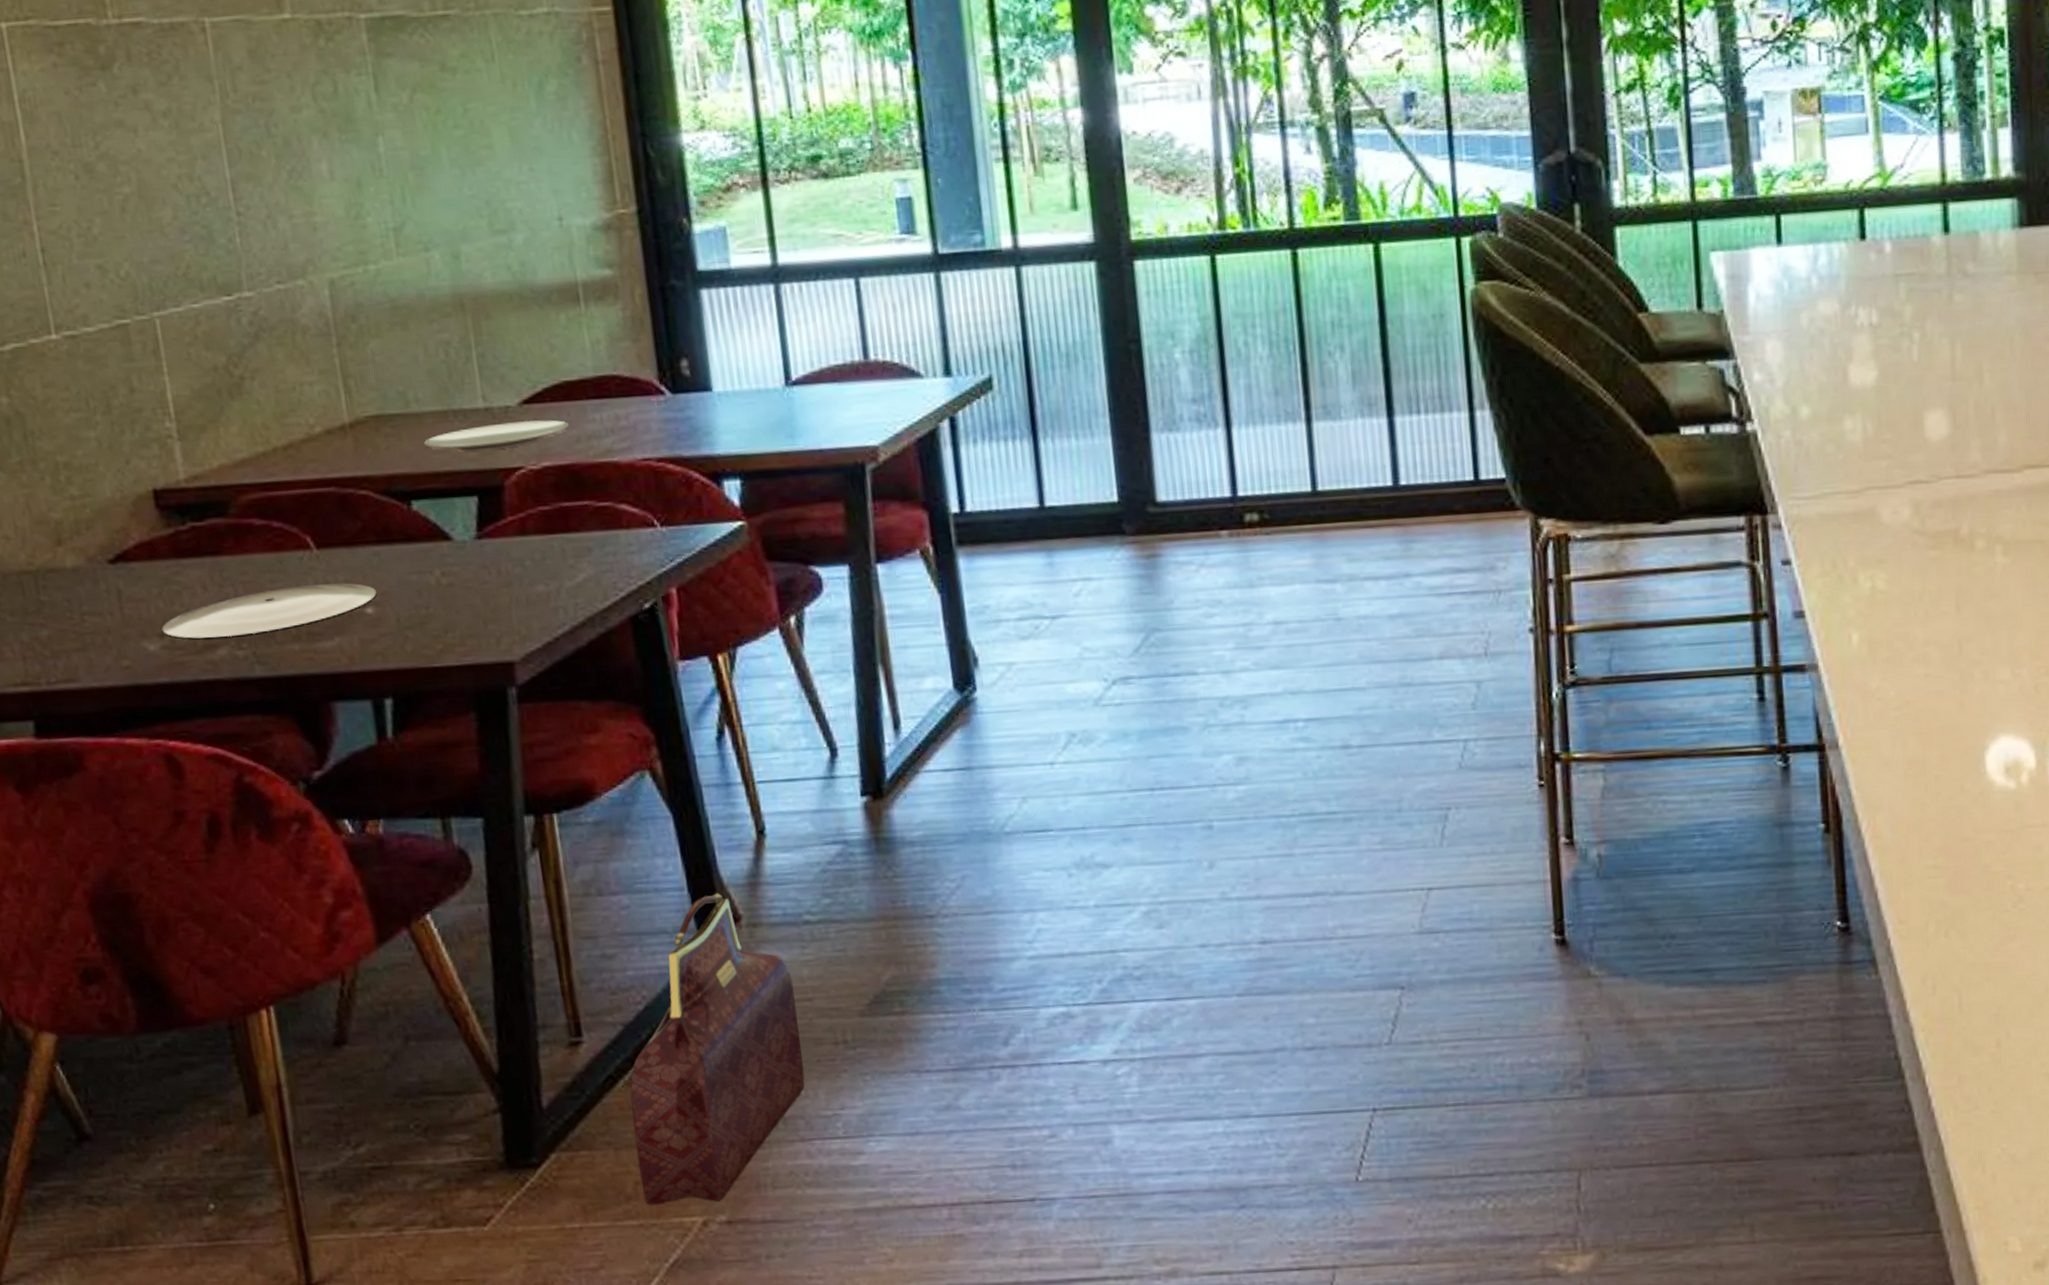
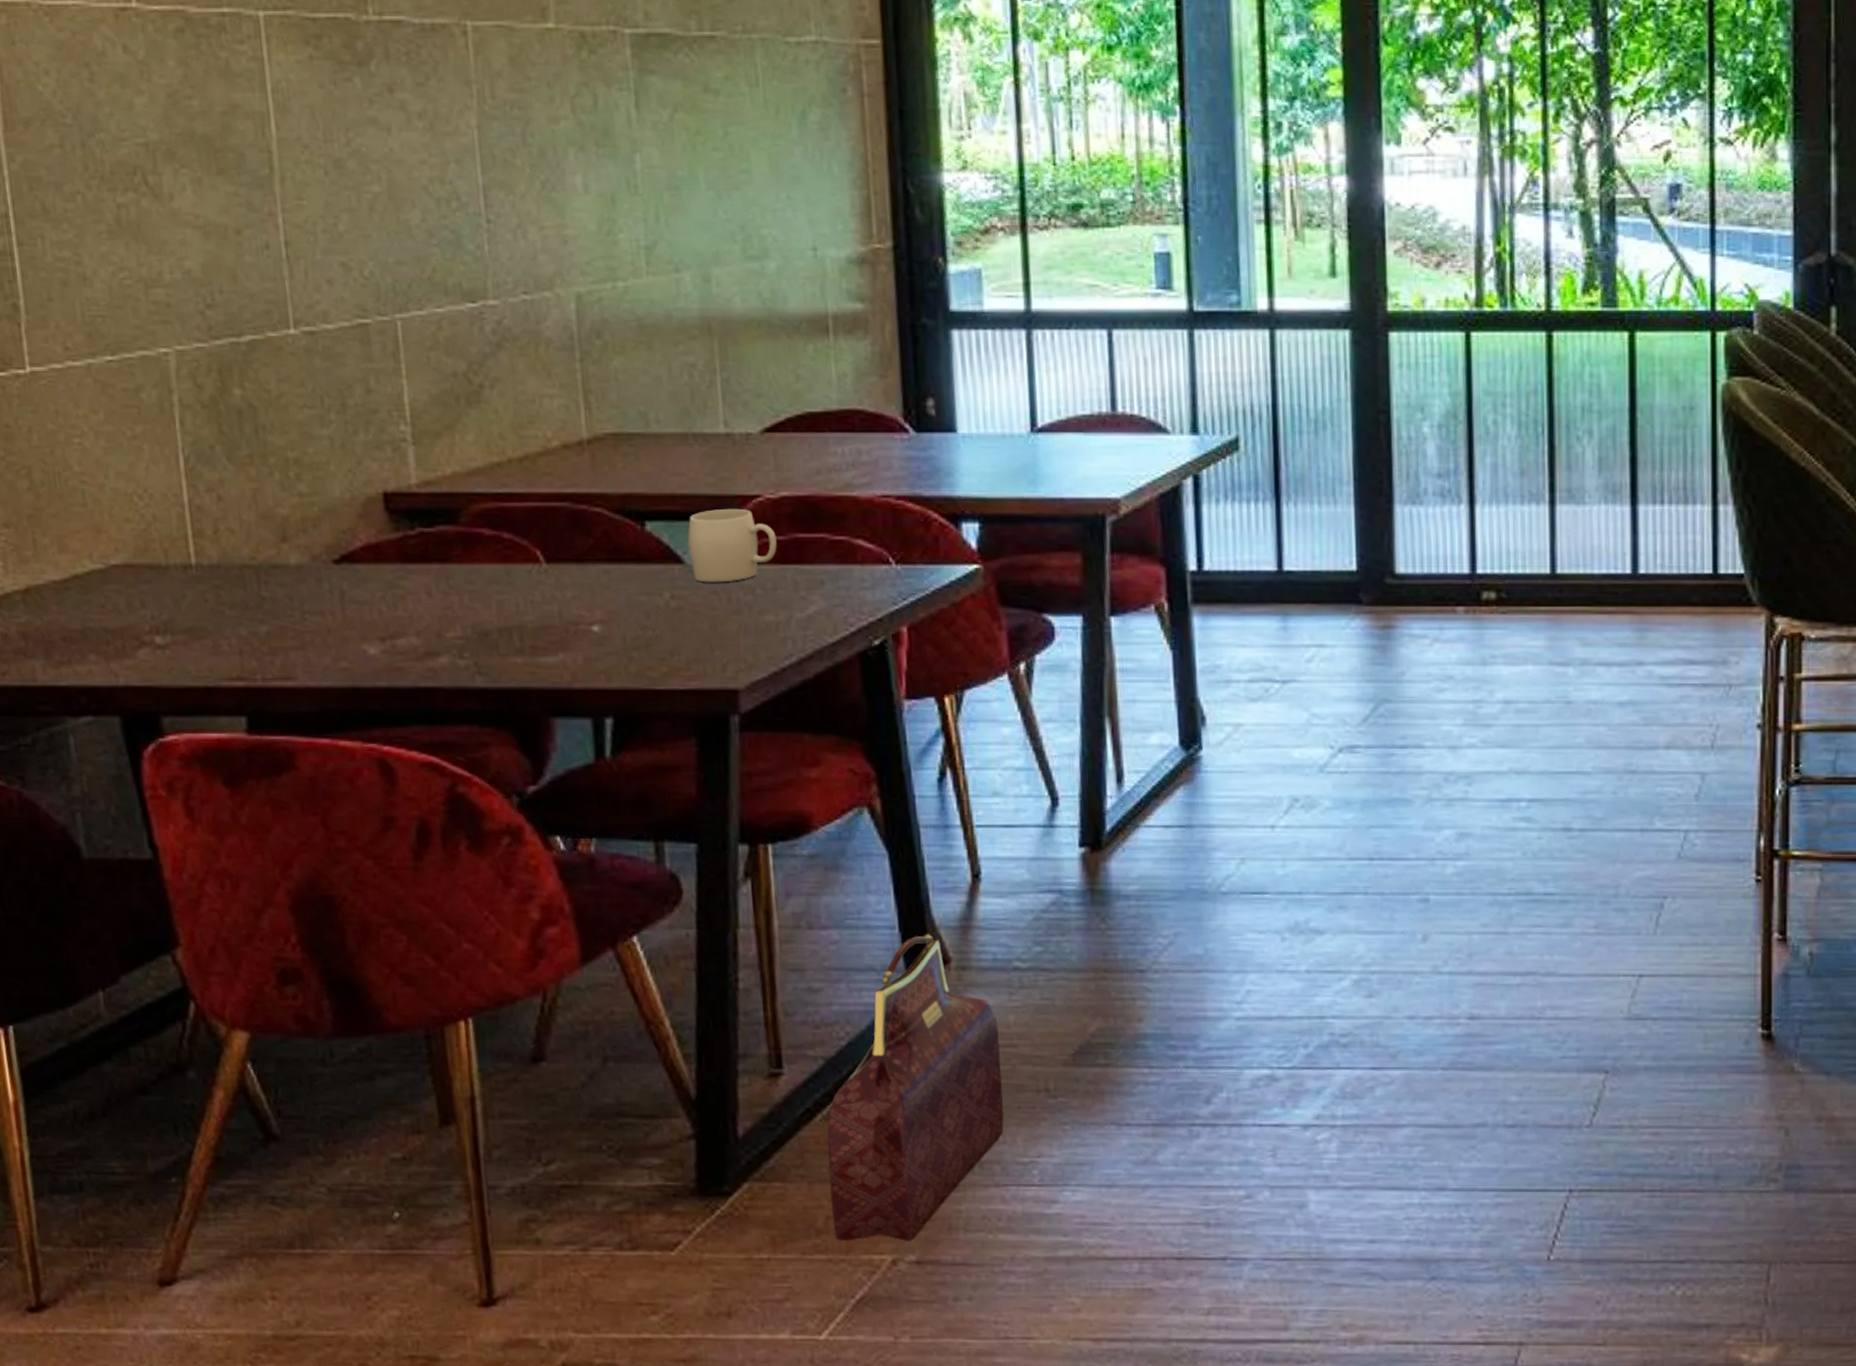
plate: present [162,583,377,639] -> none [383,599,604,645]
plate: present [423,420,569,452] -> none [661,450,810,476]
mug: none [453,481,543,558] -> present [687,508,777,583]

